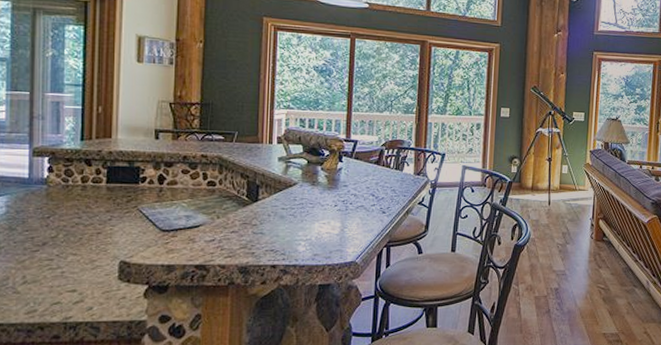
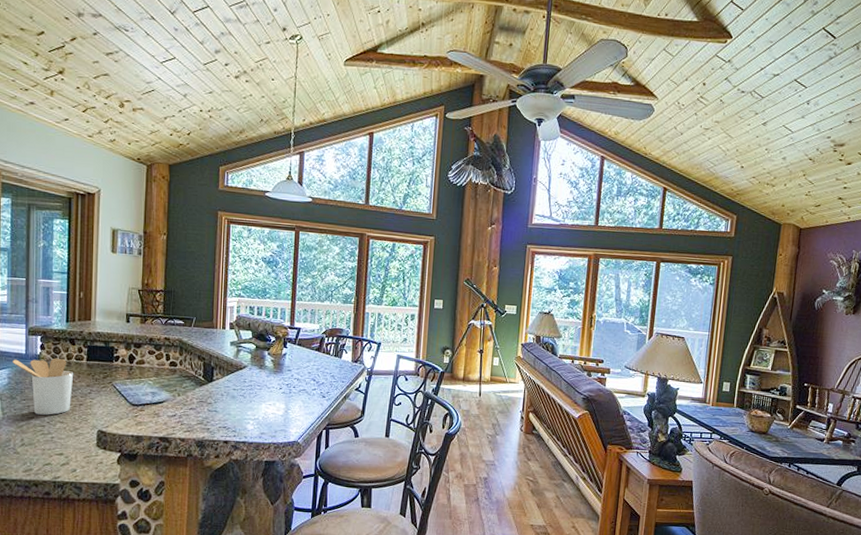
utensil holder: none [12,181,90,247] -> present [13,358,74,415]

